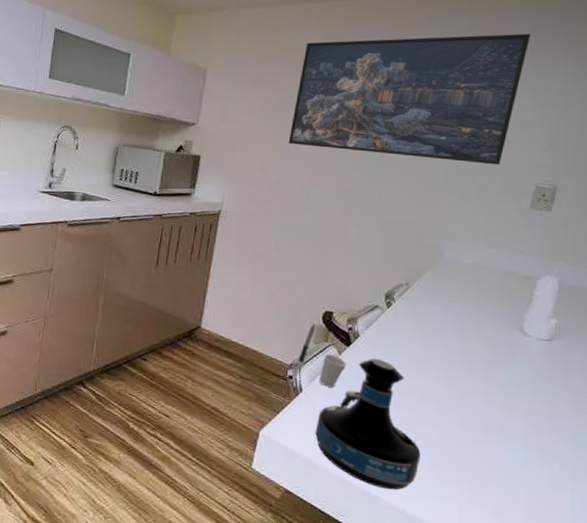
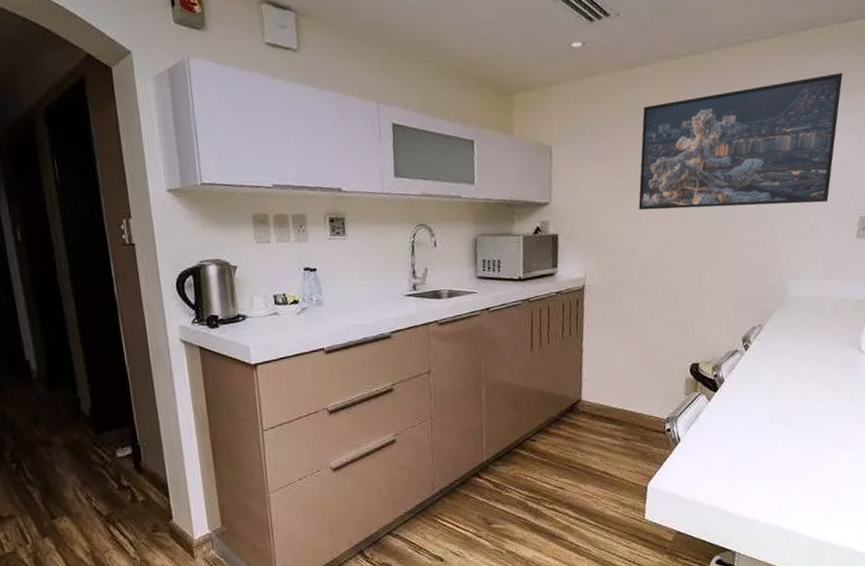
cup: present [298,324,361,408] -> none [673,377,732,448]
tequila bottle: present [315,358,421,490] -> none [696,398,788,512]

